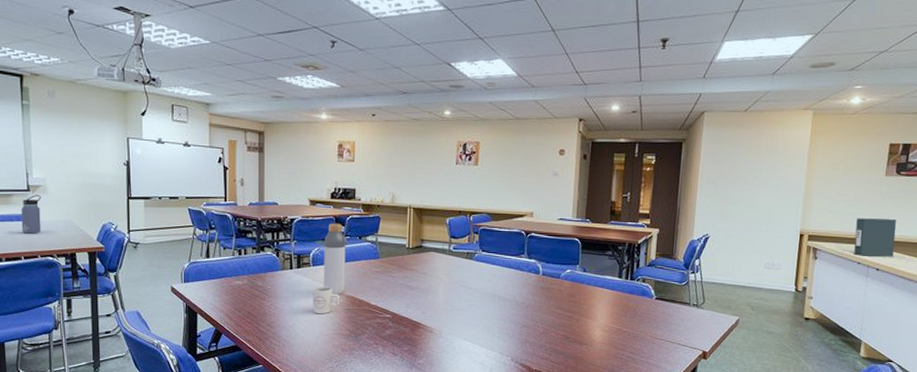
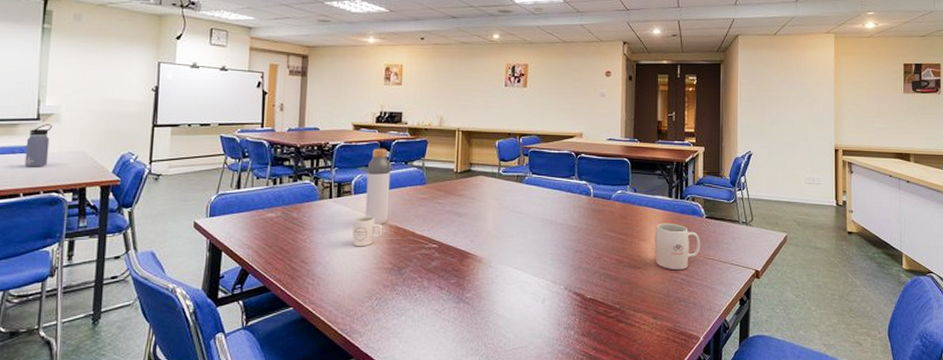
mug: none [601,302,649,348] -> present [655,223,701,271]
binder: present [854,218,897,257] -> none [884,133,921,169]

